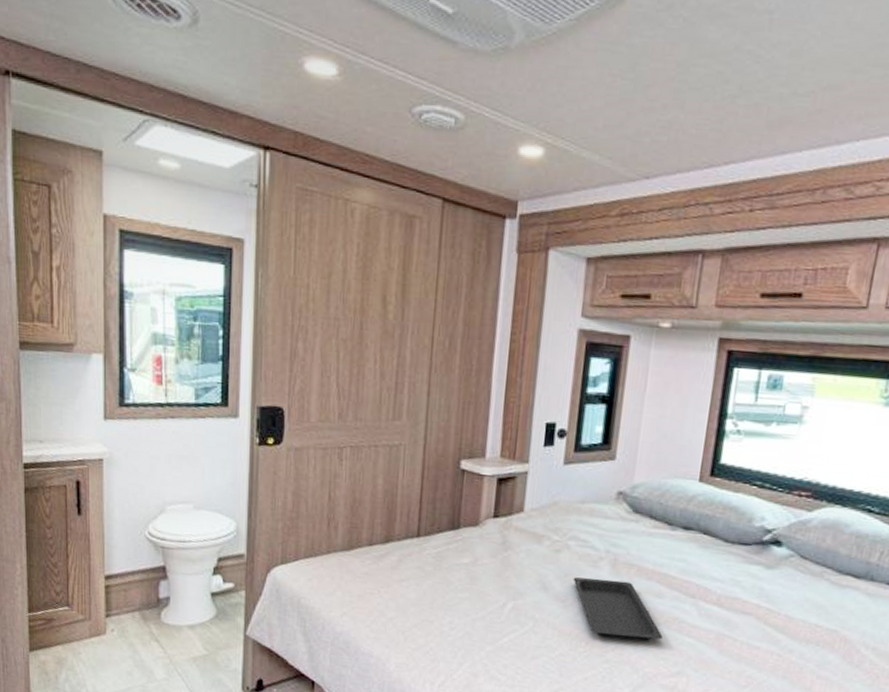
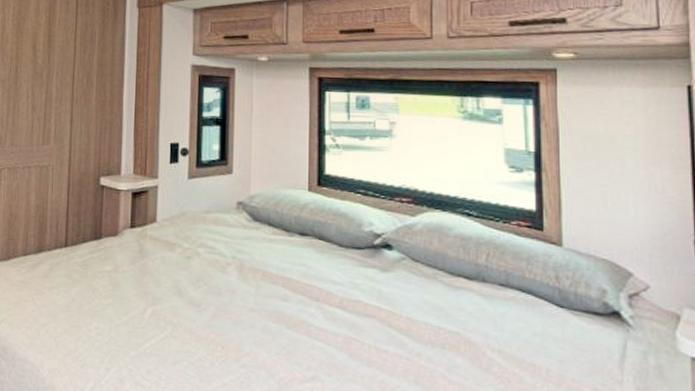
serving tray: present [573,577,663,641] -> none [204,282,293,345]

